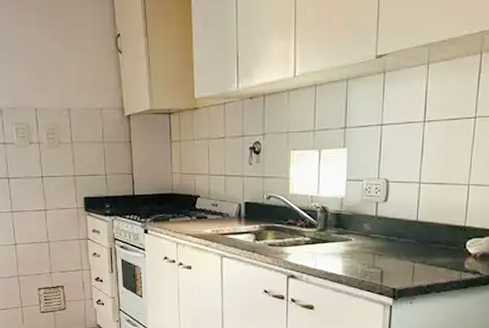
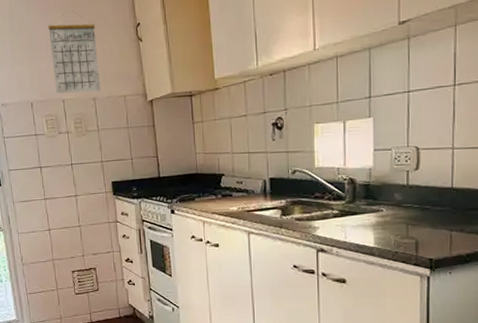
calendar: none [22,15,76,102] -> present [48,11,100,94]

